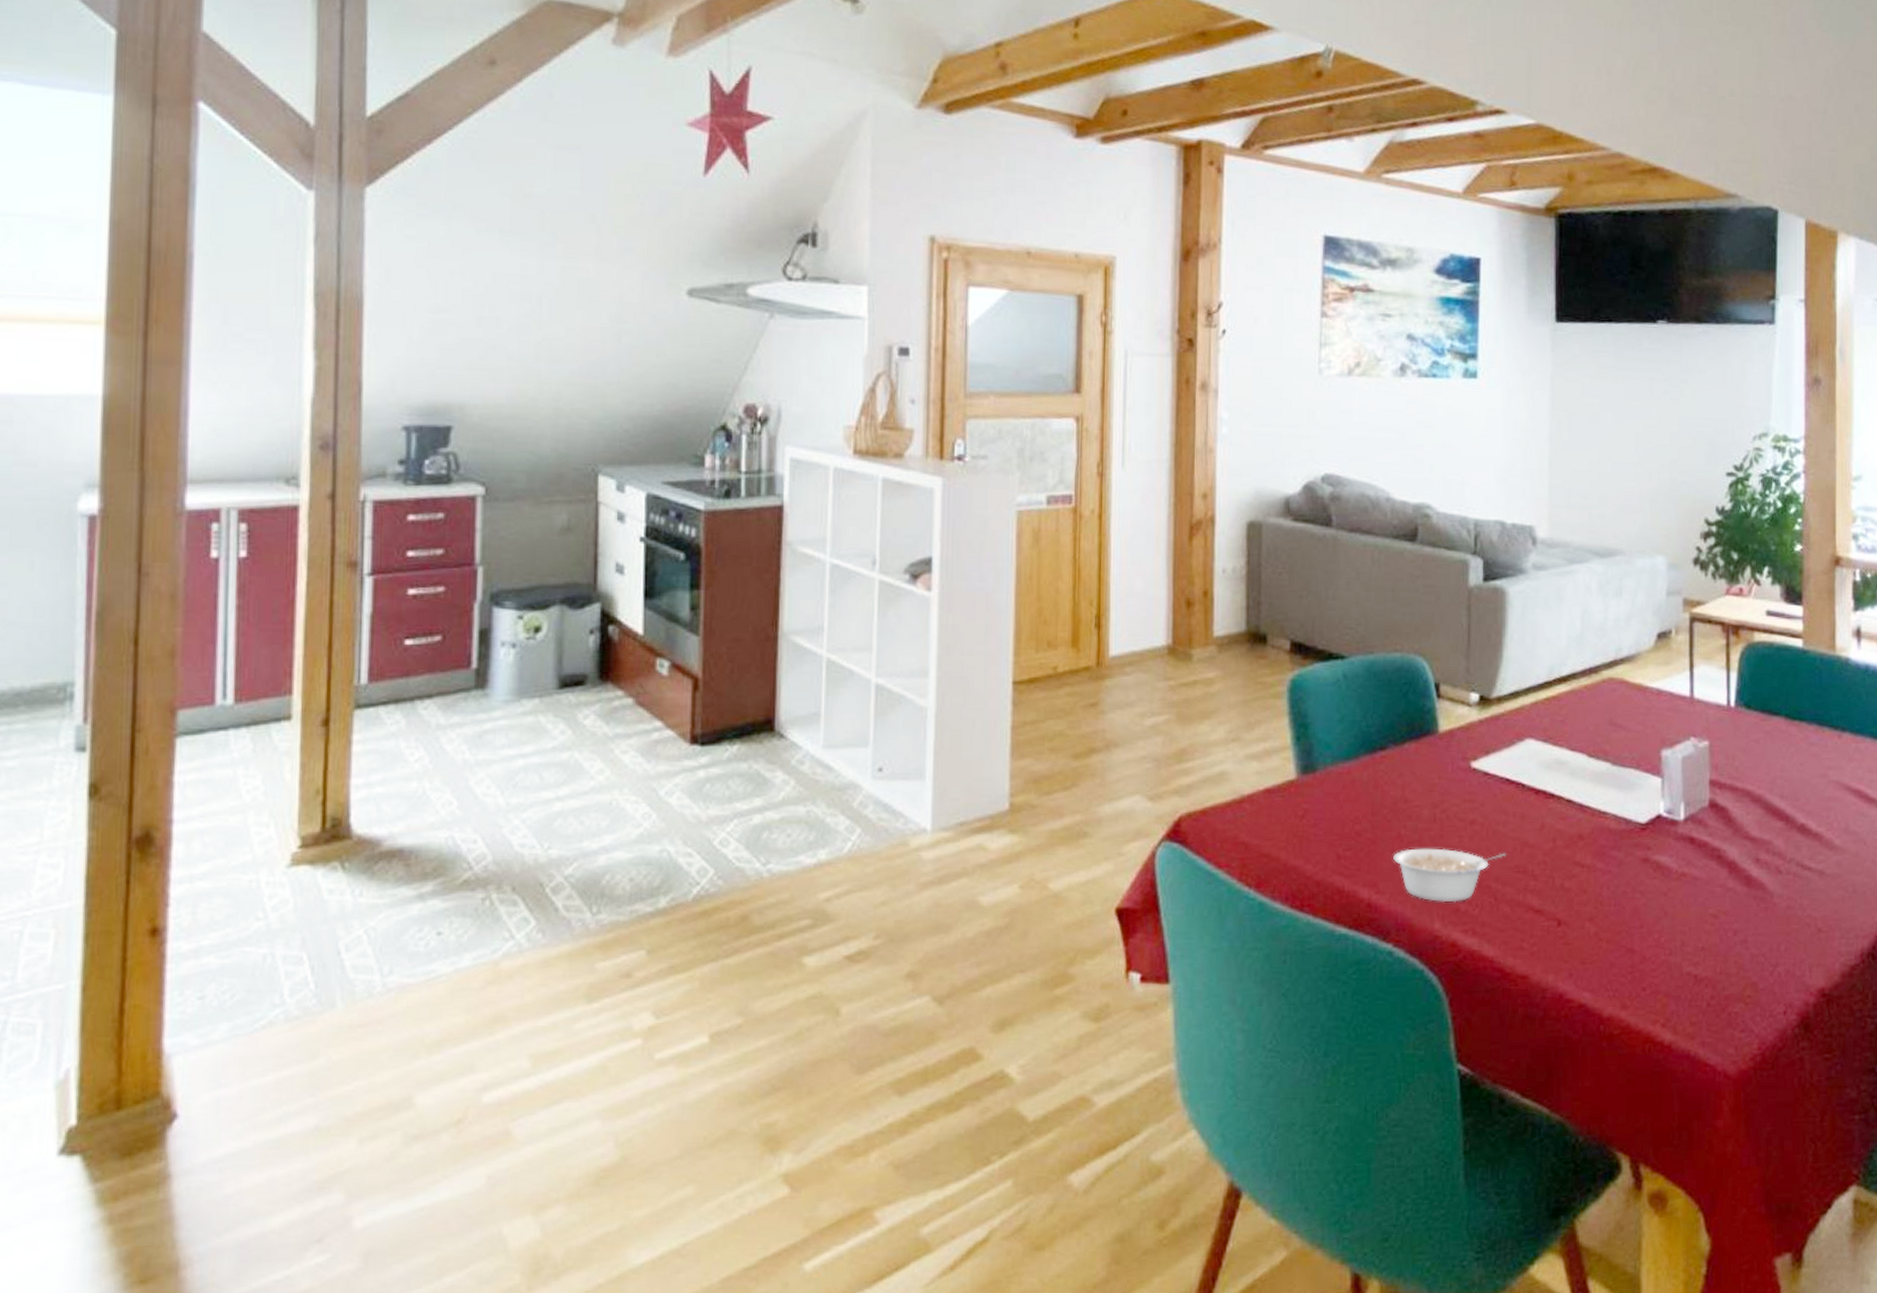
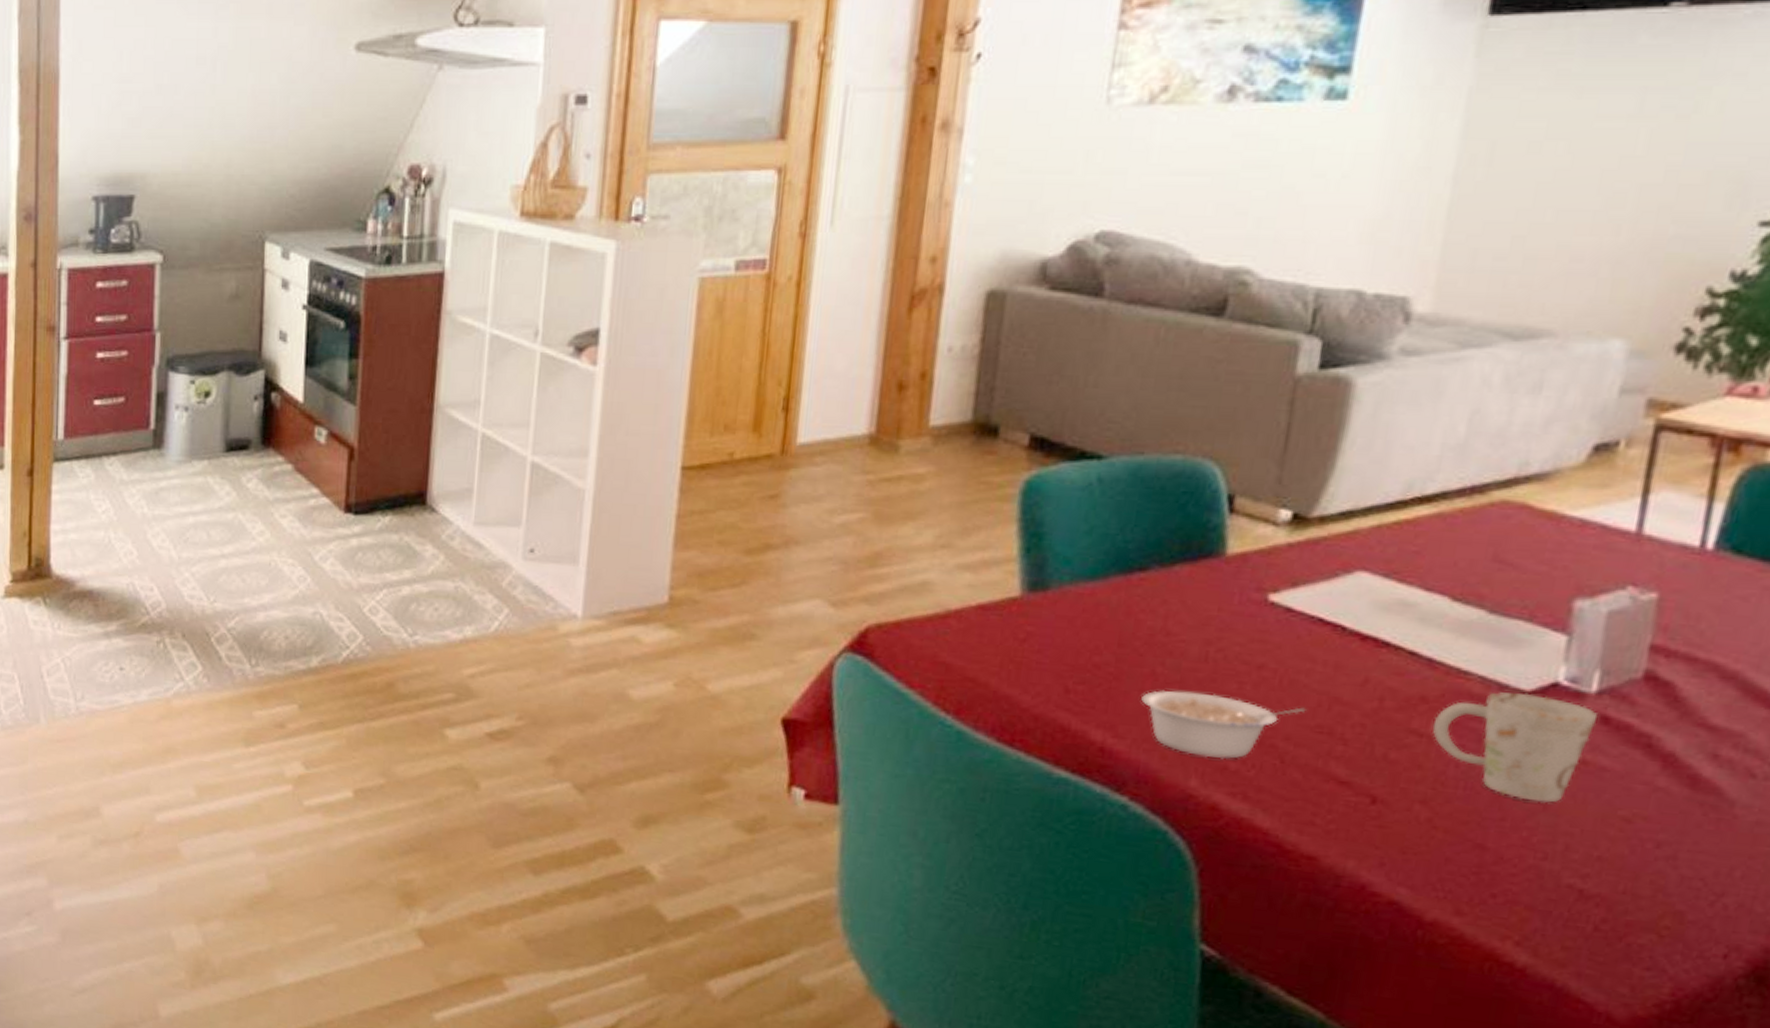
mug: none [1589,825,1687,909] -> present [1432,692,1598,803]

